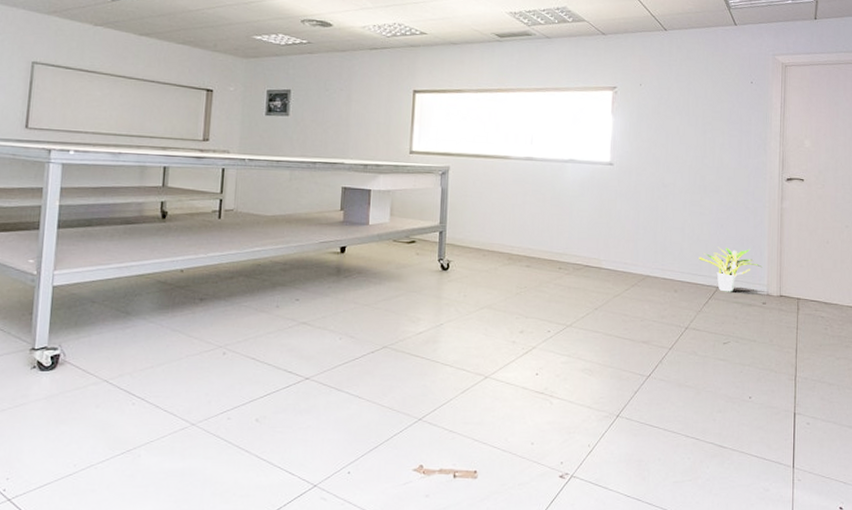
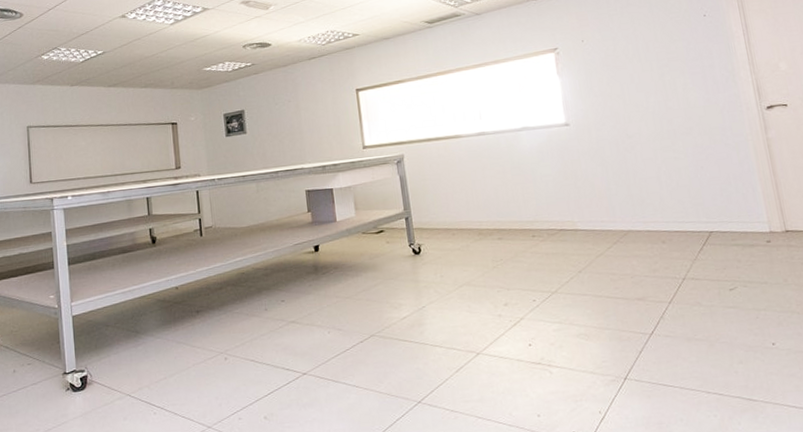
potted plant: present [698,246,762,292] -> none [682,186,758,236]

